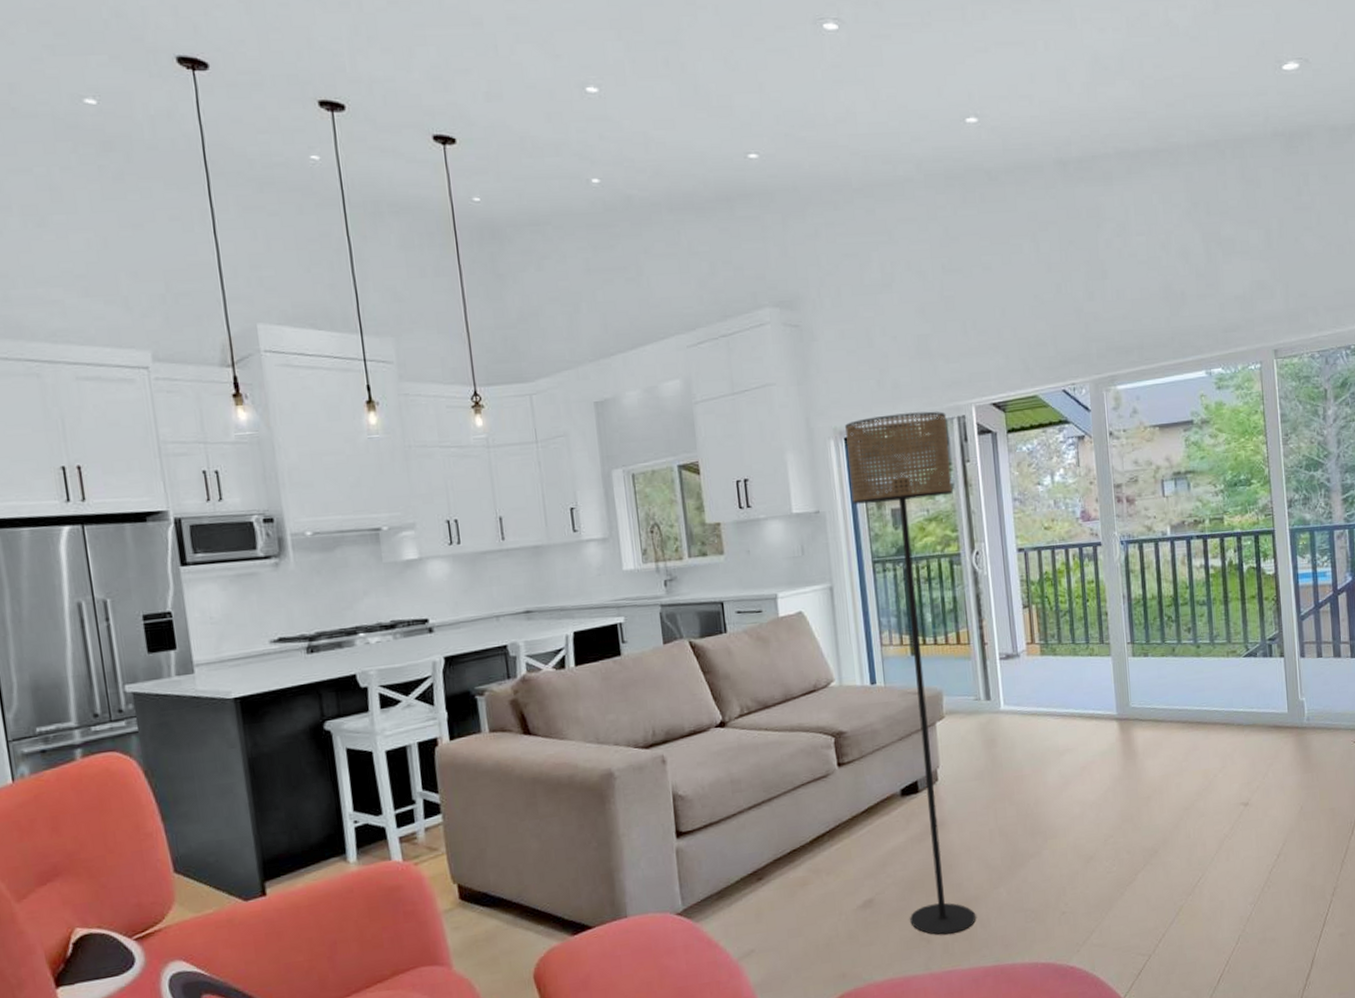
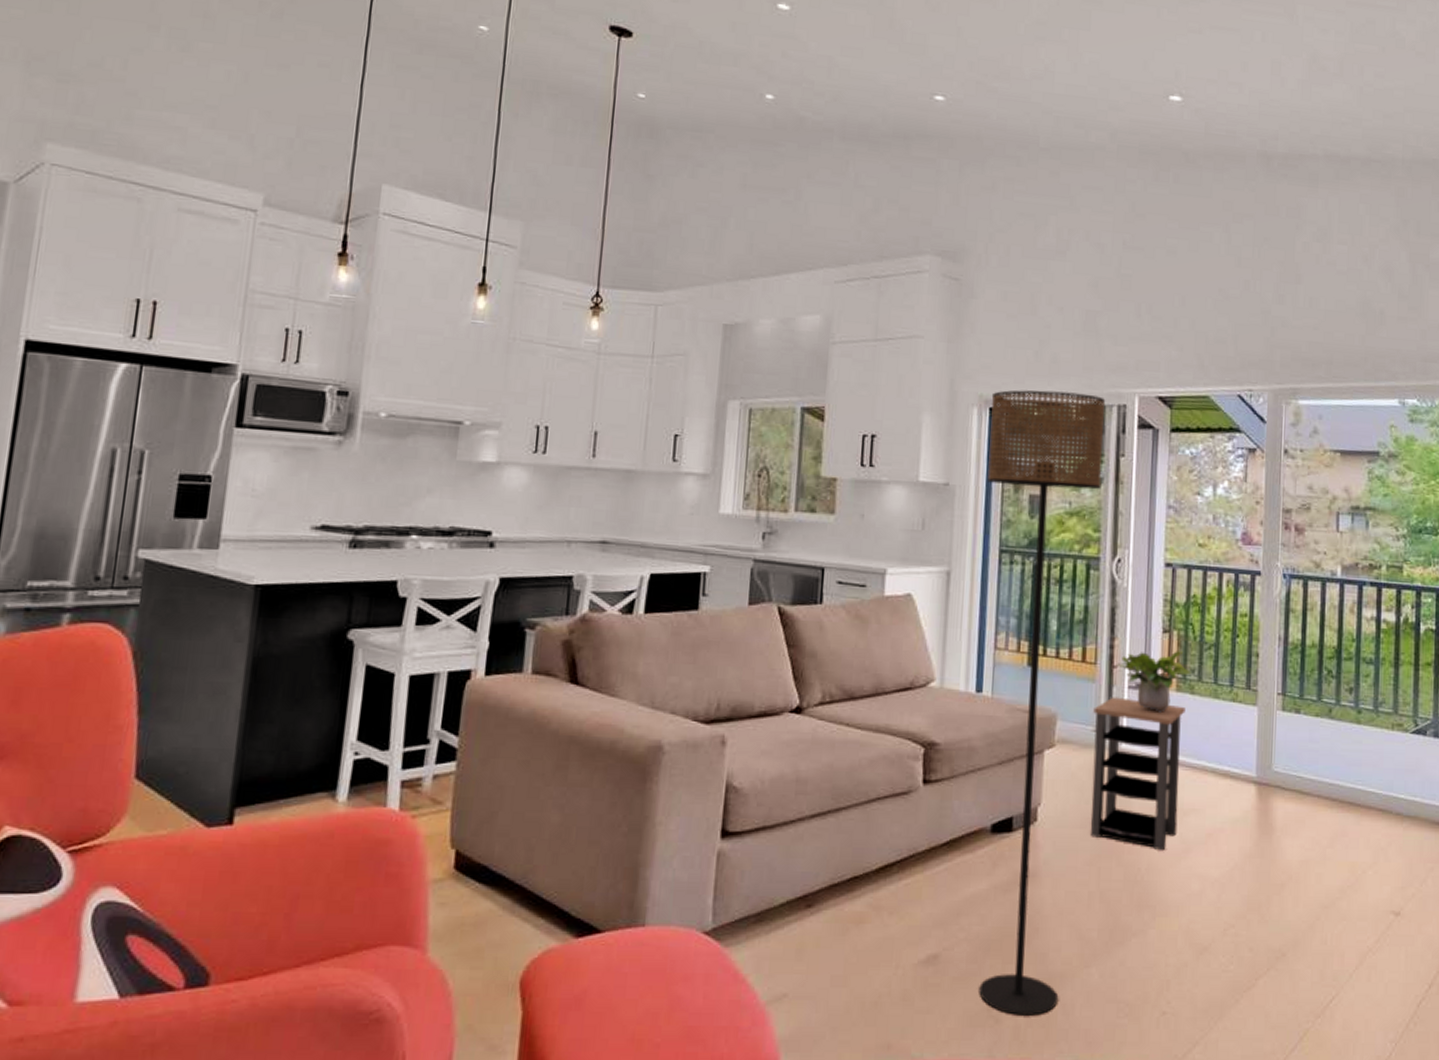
side table: none [972,667,1056,788] -> present [1090,697,1186,851]
potted plant: none [986,621,1052,676] -> present [1116,651,1191,713]

